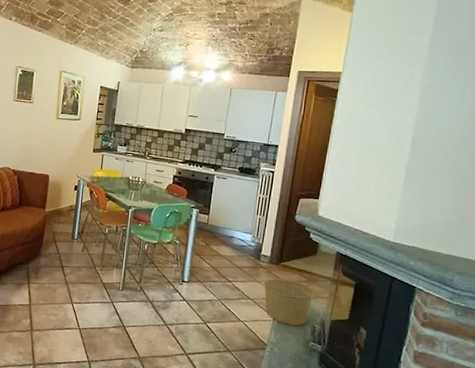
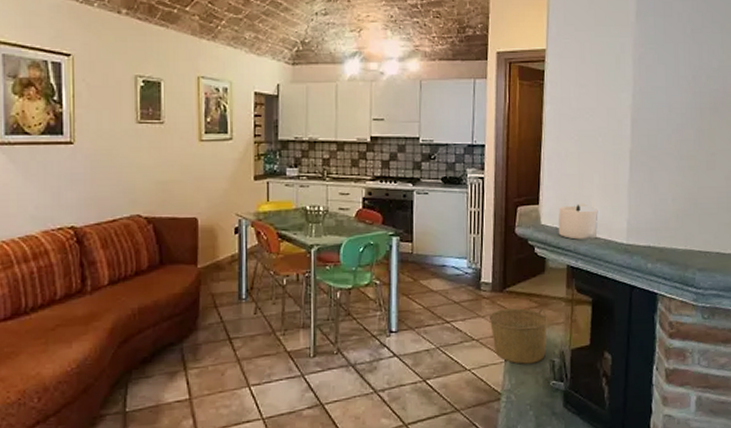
candle: none [332,203,371,234] -> present [558,204,598,241]

